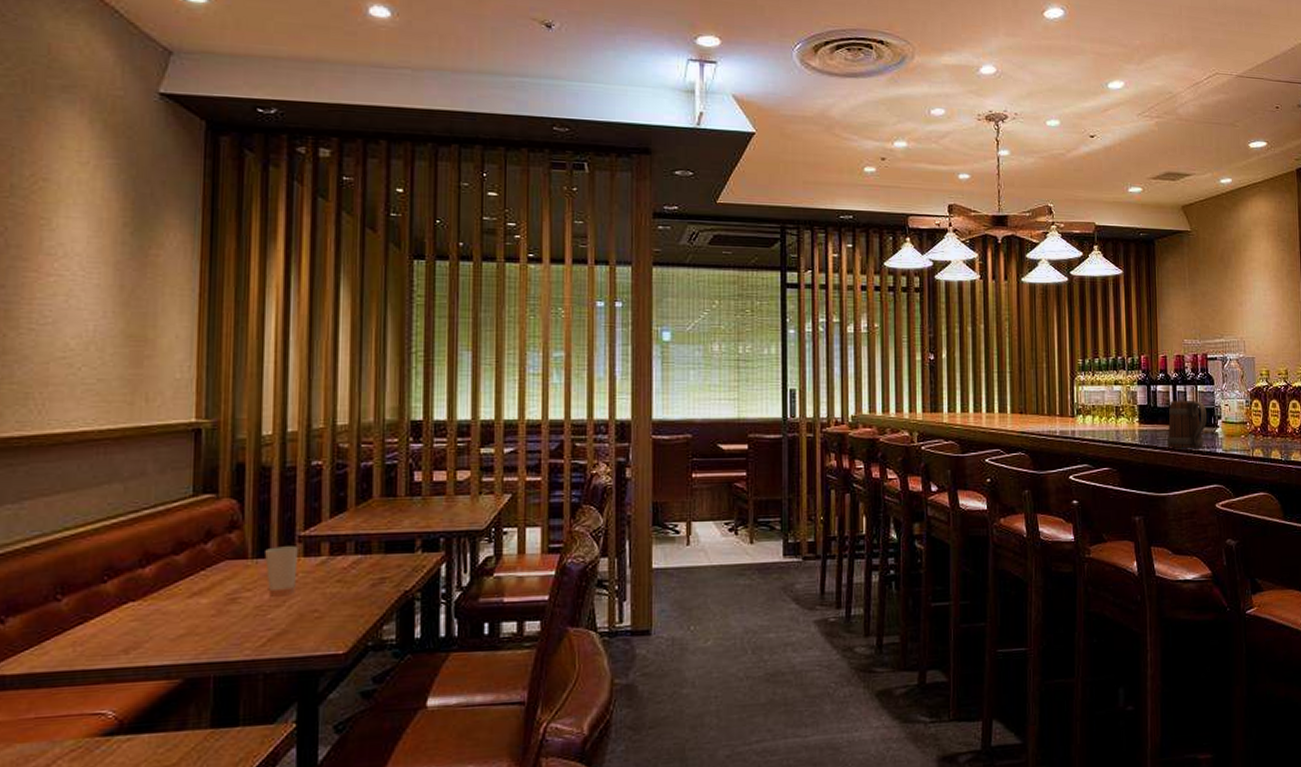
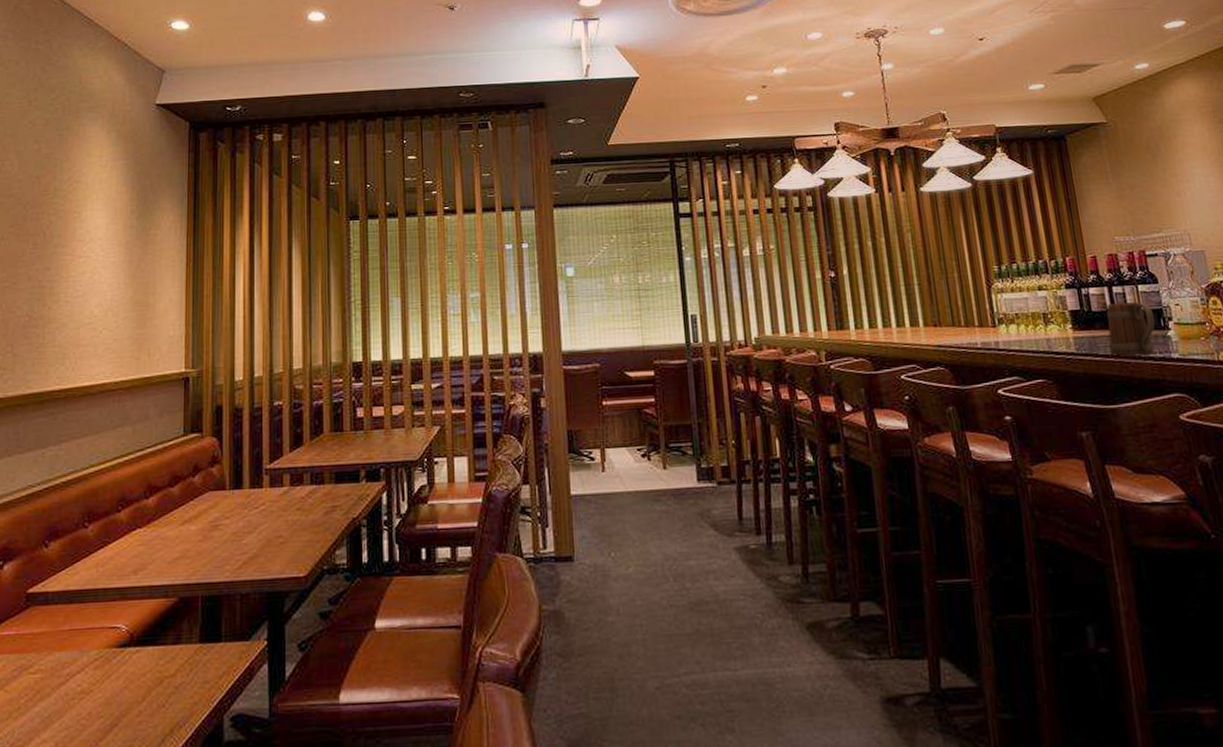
cup: present [265,546,298,599] -> none [239,478,265,525]

